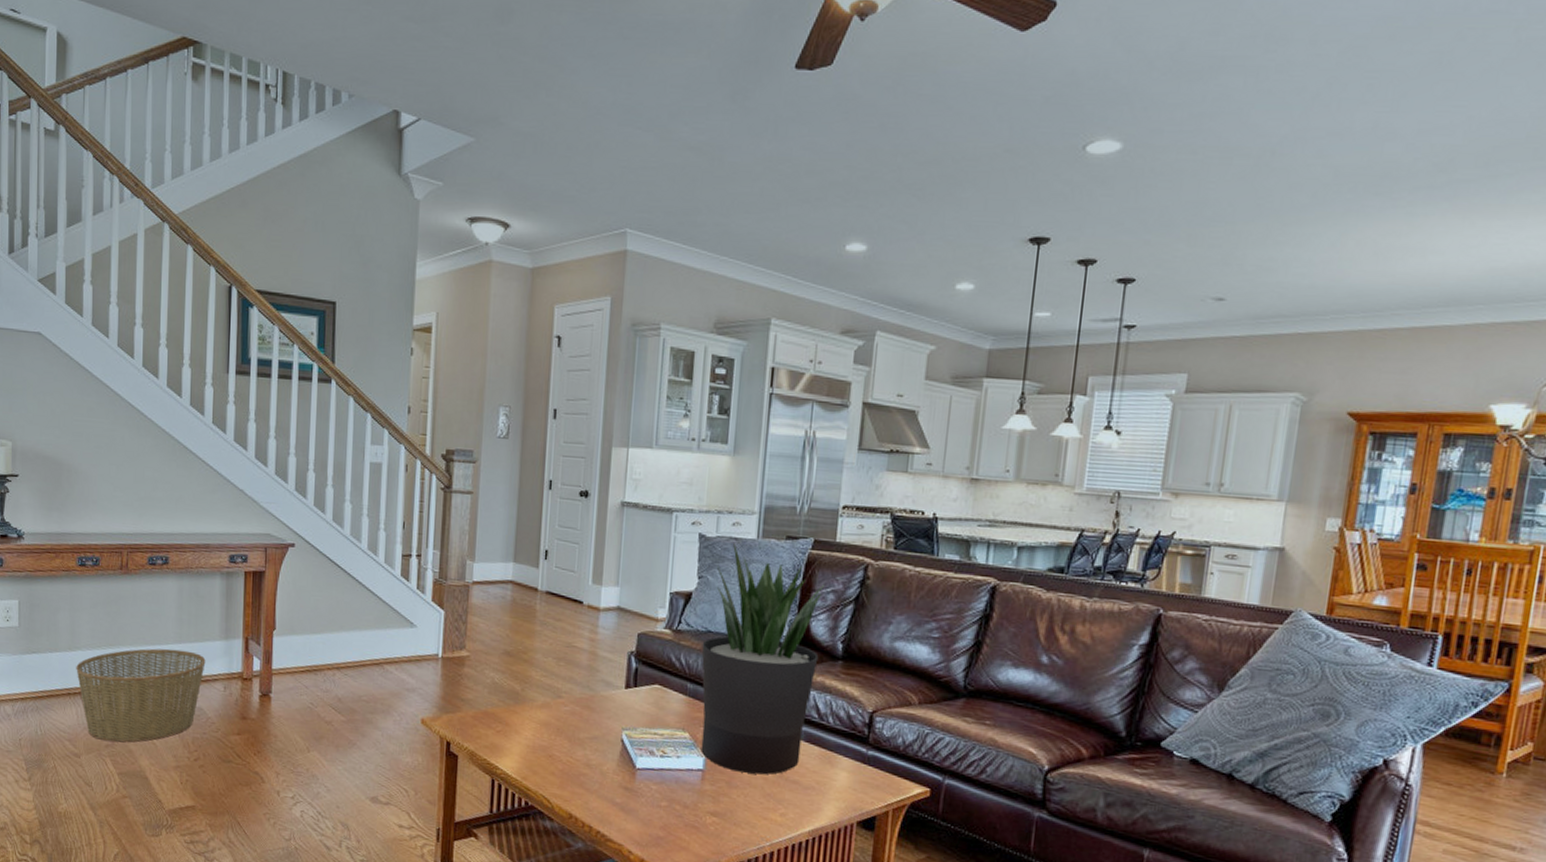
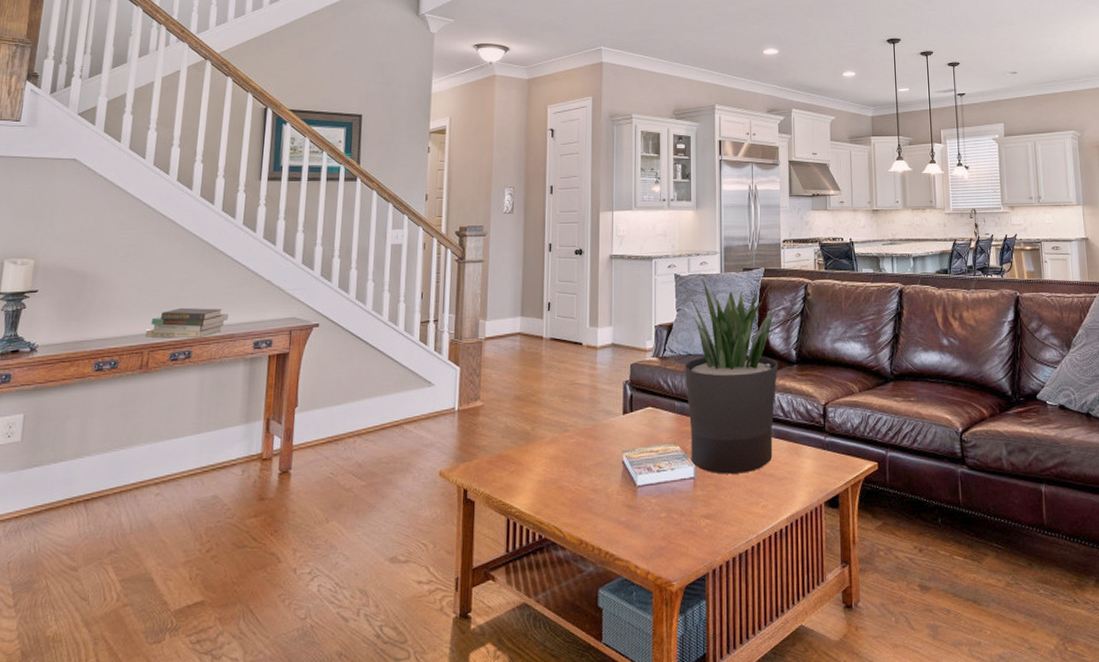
basket: present [76,648,206,743] -> none [82,440,224,547]
books: none [123,509,202,544] -> present [146,307,228,338]

